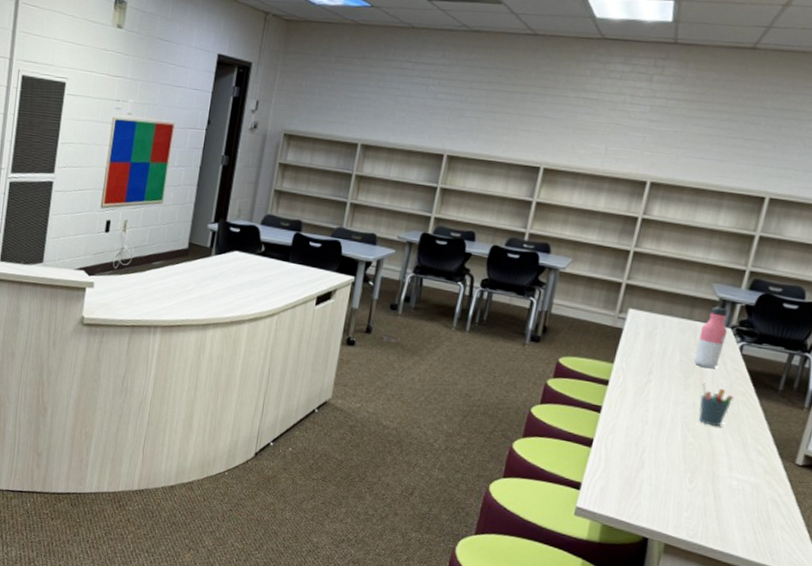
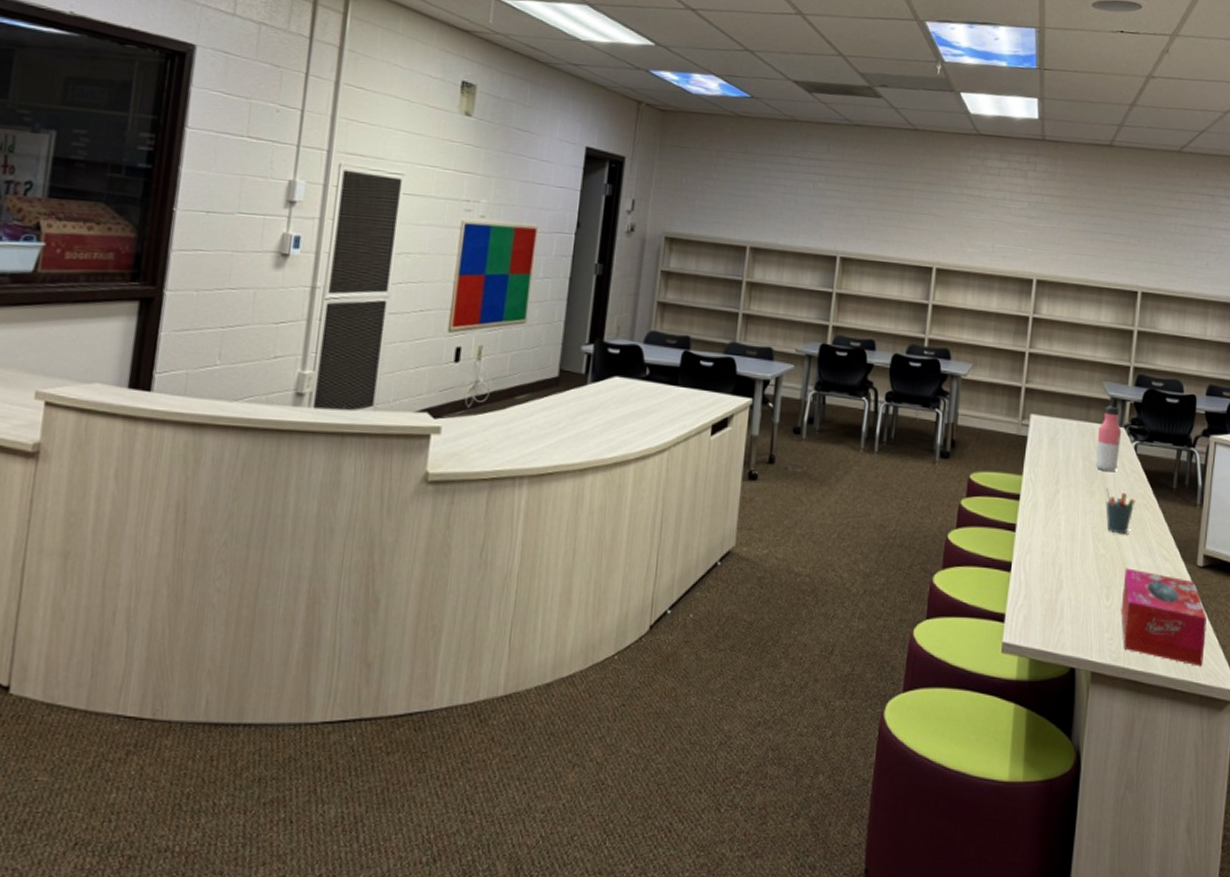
tissue box: none [702,457,799,555] -> present [1121,568,1206,667]

